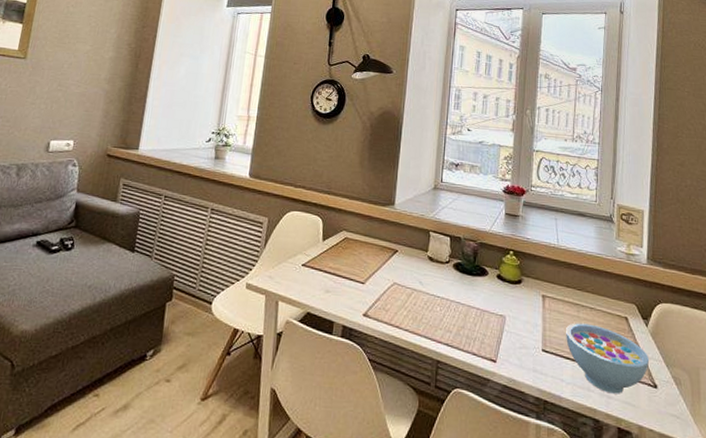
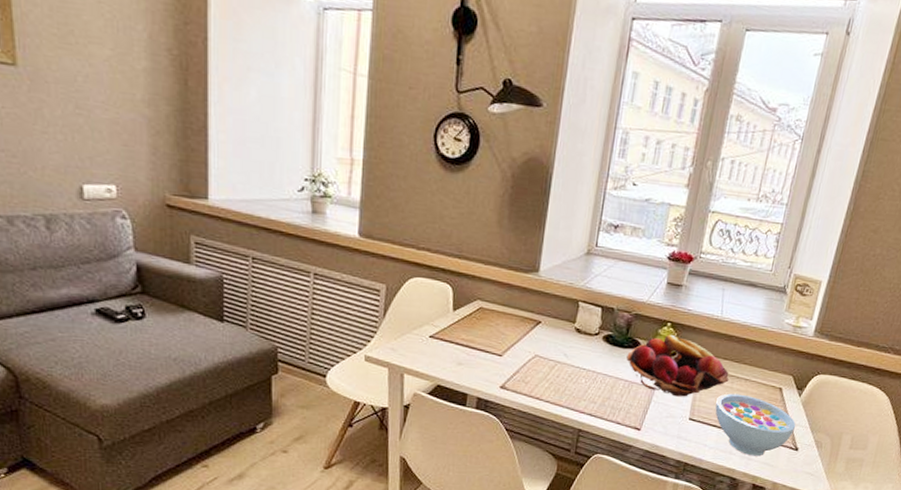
fruit basket: none [476,262,575,327] -> present [626,334,729,397]

